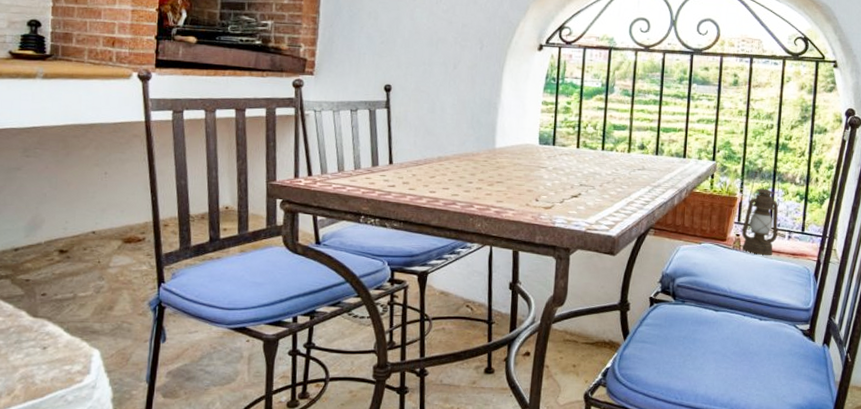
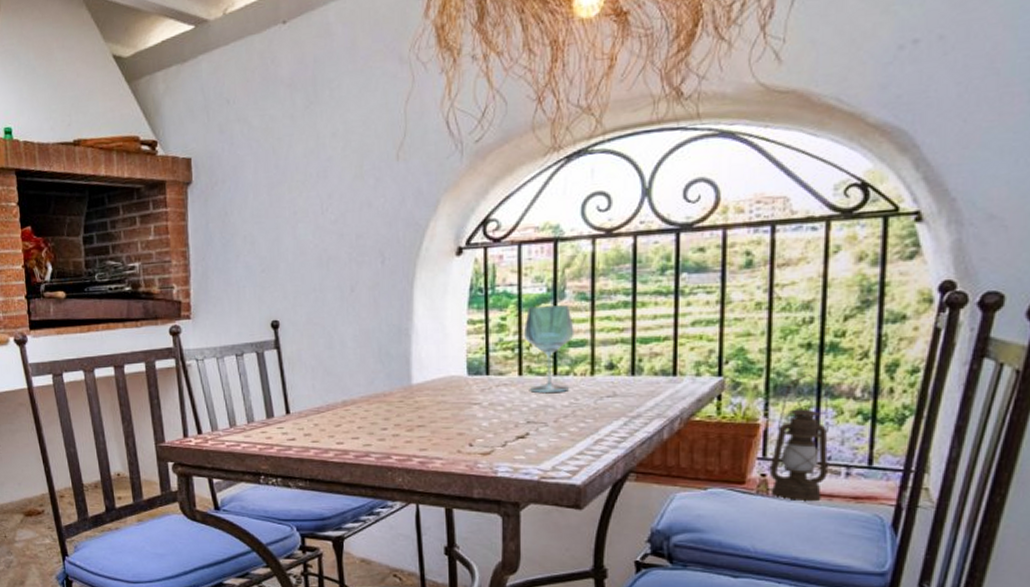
wine glass: none [582,96,619,163] -> present [523,305,574,393]

